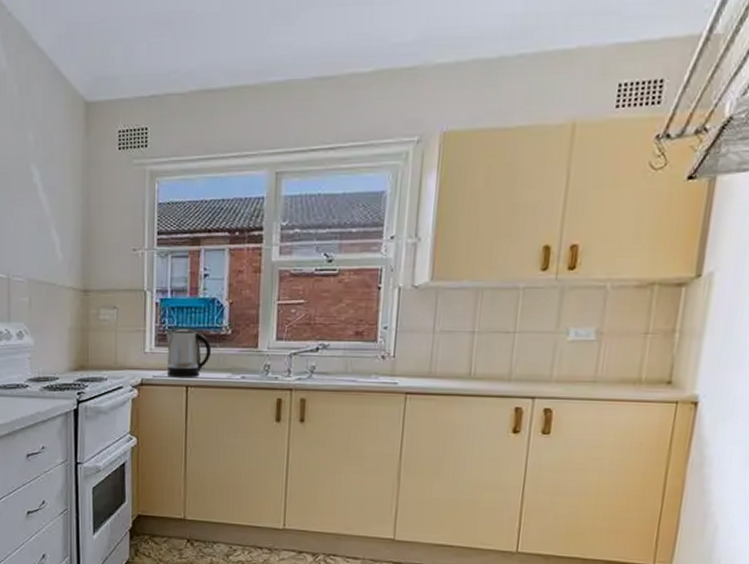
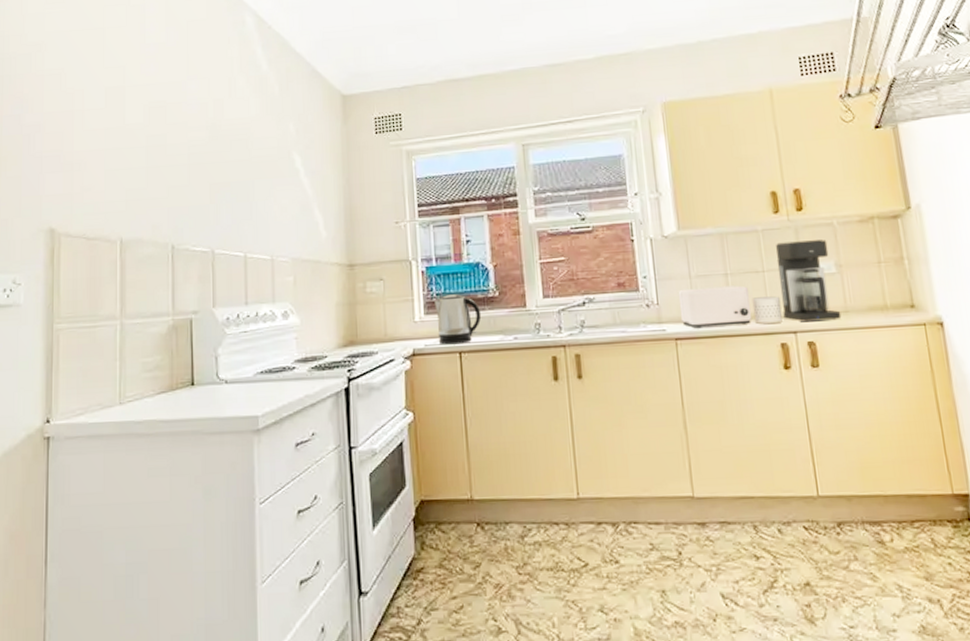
toaster: none [415,343,495,385] -> present [678,285,752,329]
mug: none [492,359,526,388] -> present [752,296,783,325]
coffee maker: none [524,303,594,390] -> present [776,240,842,322]

